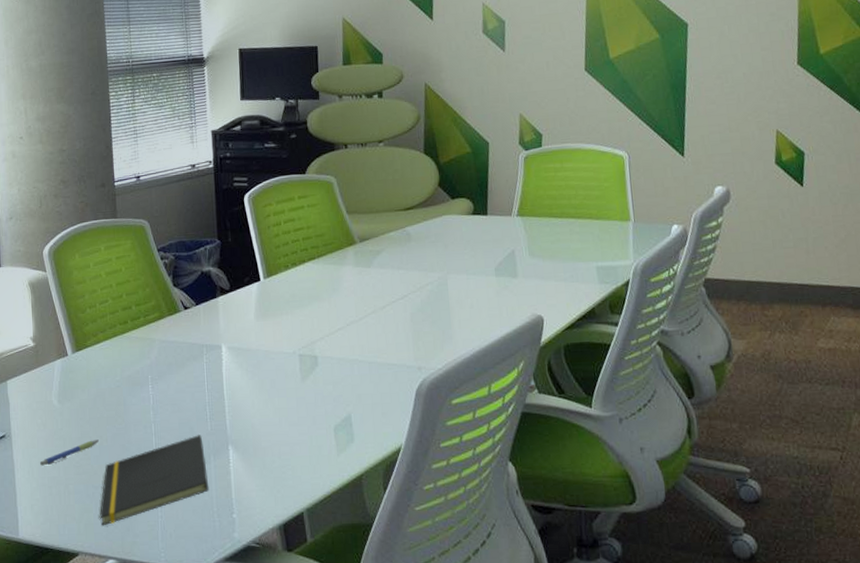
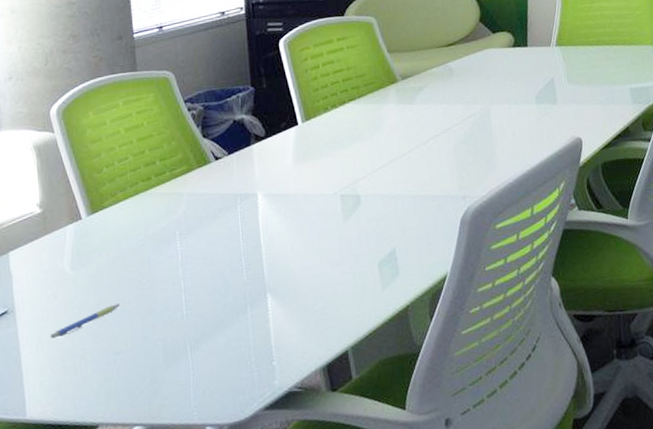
notepad: present [100,435,209,526] -> none [122,286,246,393]

